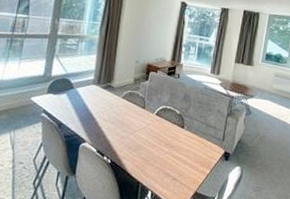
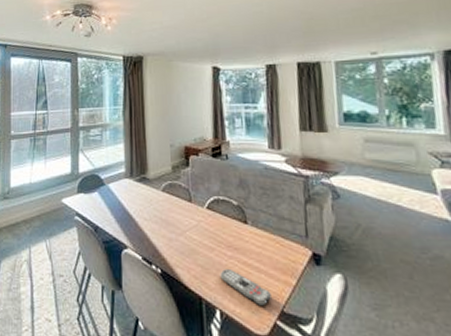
remote control: none [156,161,191,189] -> present [220,269,271,307]

